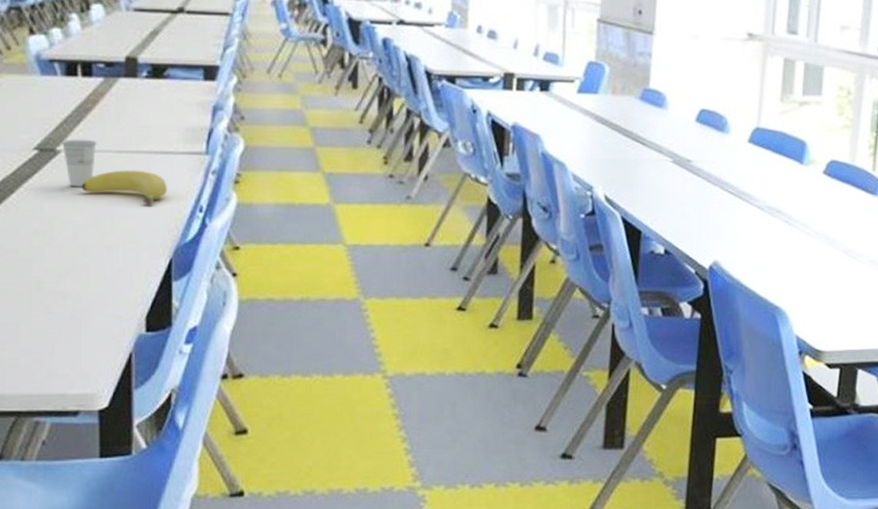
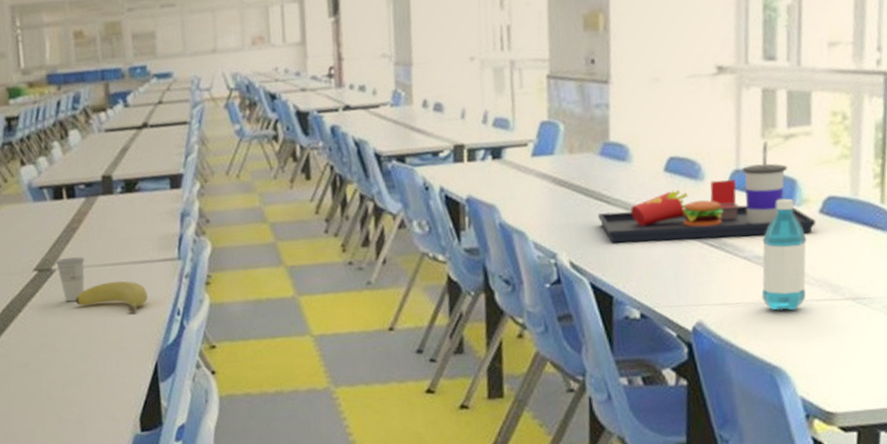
food tray: none [634,105,820,190] -> present [598,141,816,244]
water bottle: none [770,158,811,258] -> present [761,198,807,310]

